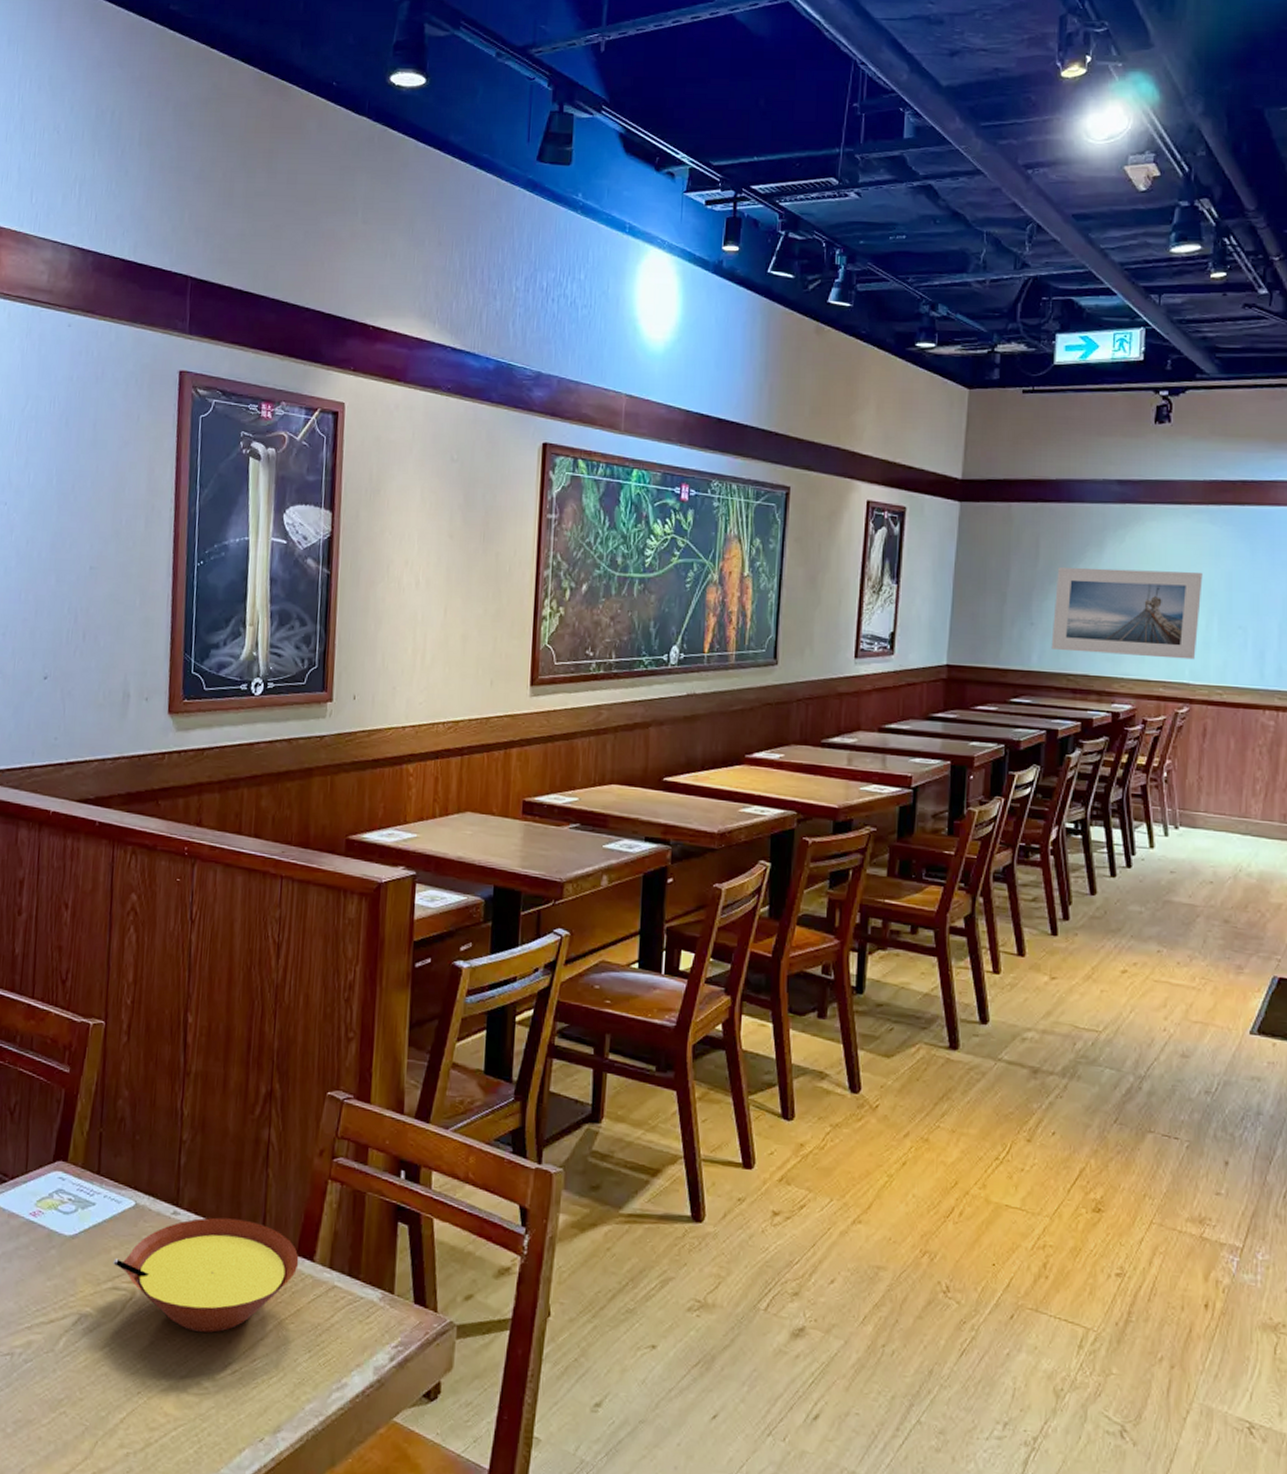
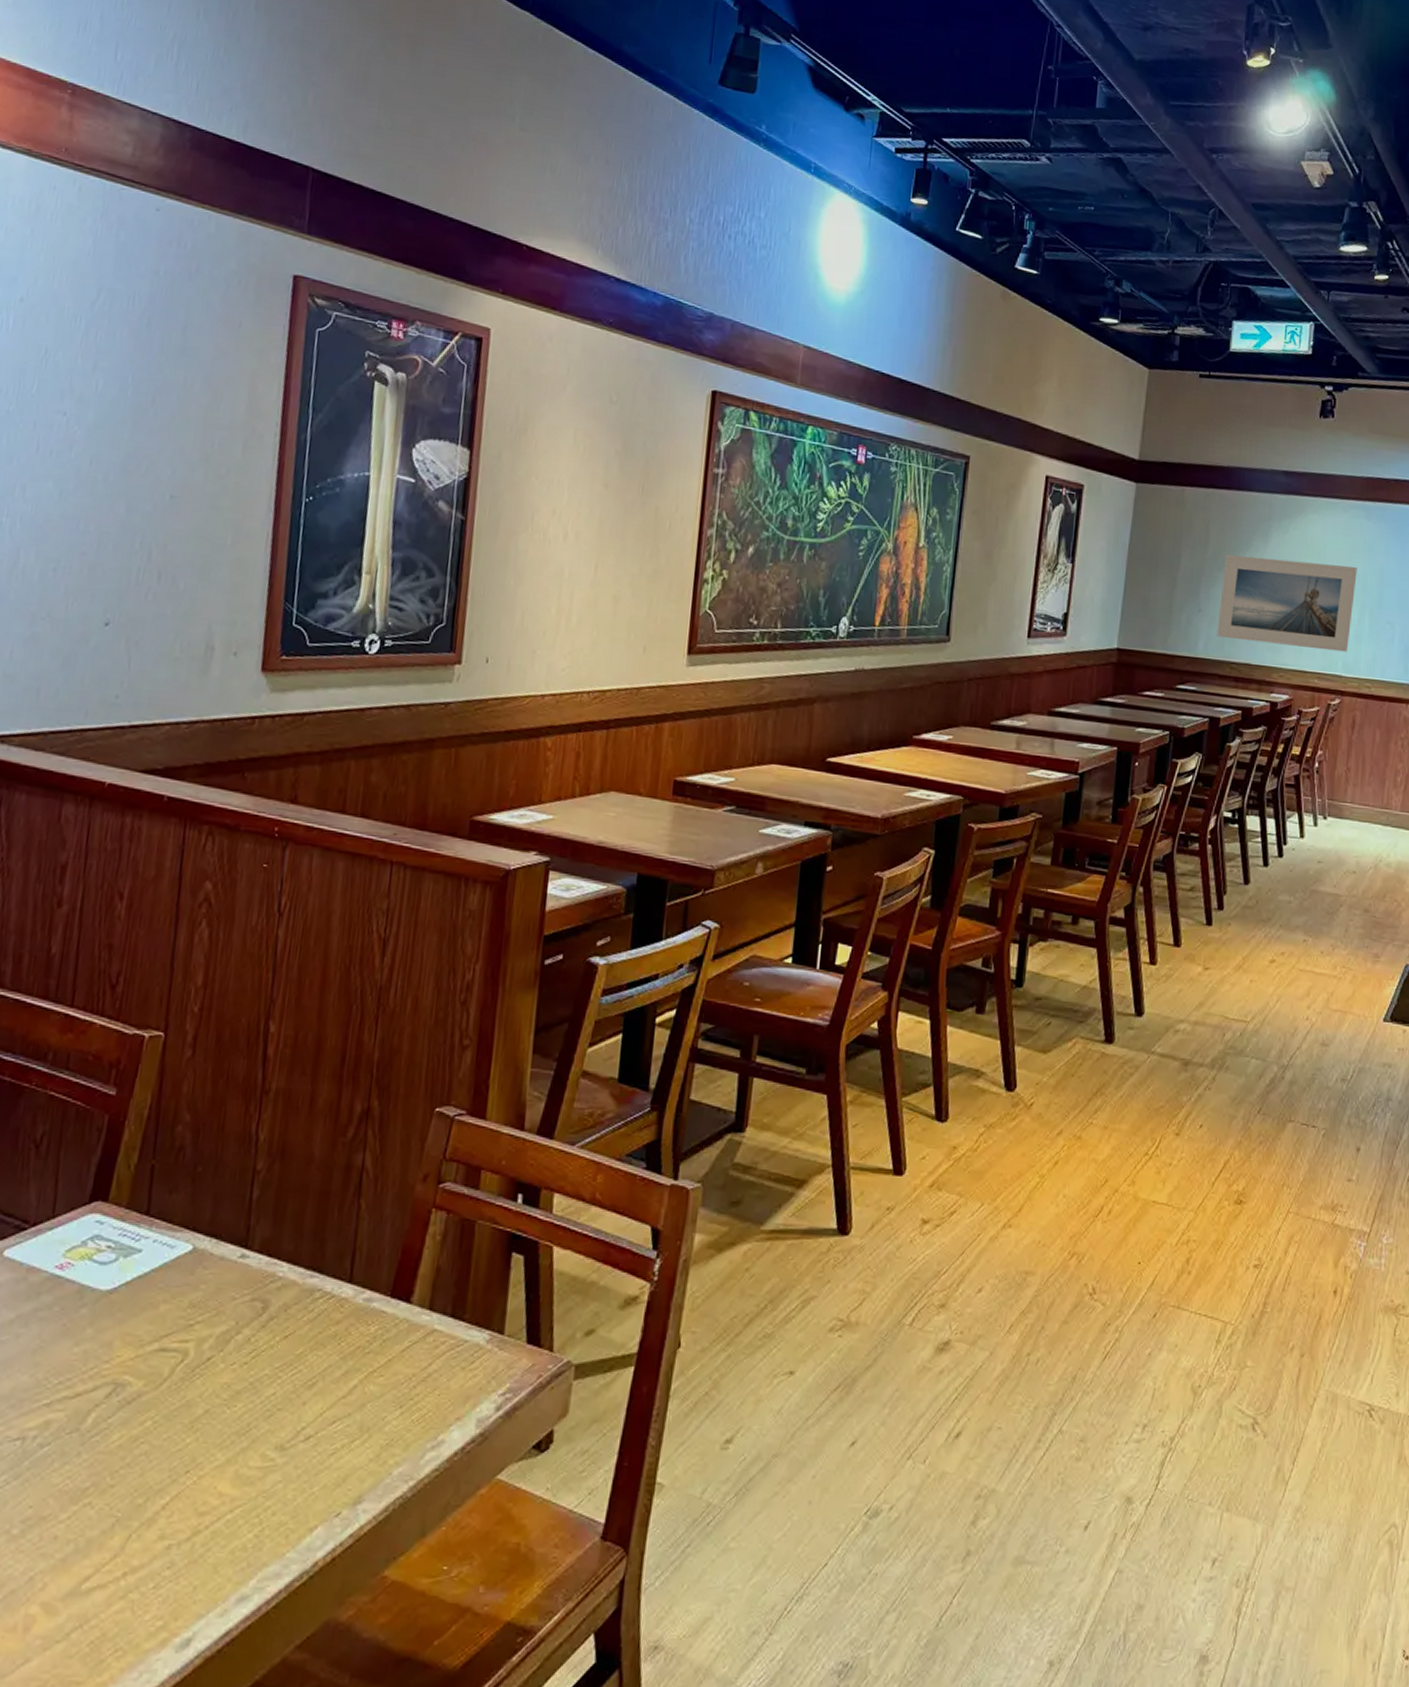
soup bowl: present [113,1217,299,1333] -> none [161,1258,393,1394]

